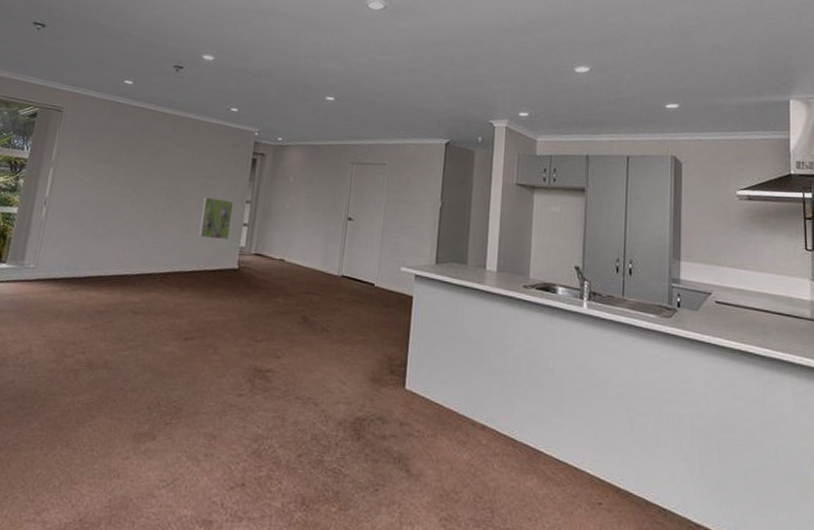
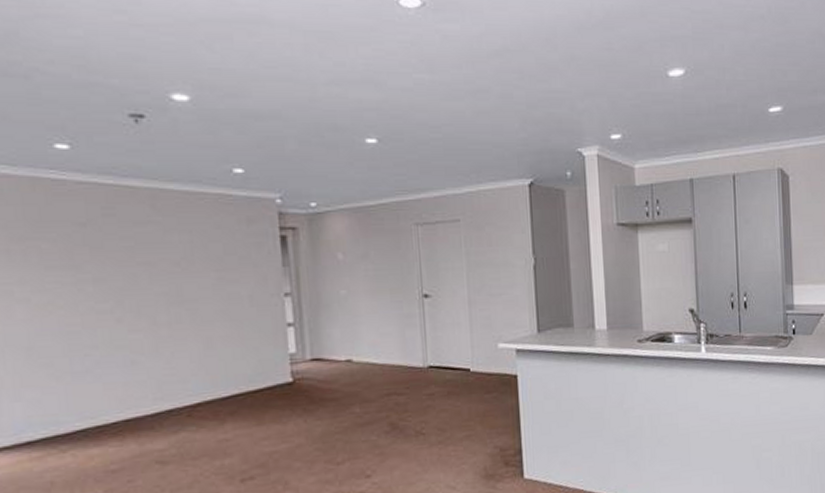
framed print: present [198,196,234,241] -> none [223,295,272,351]

